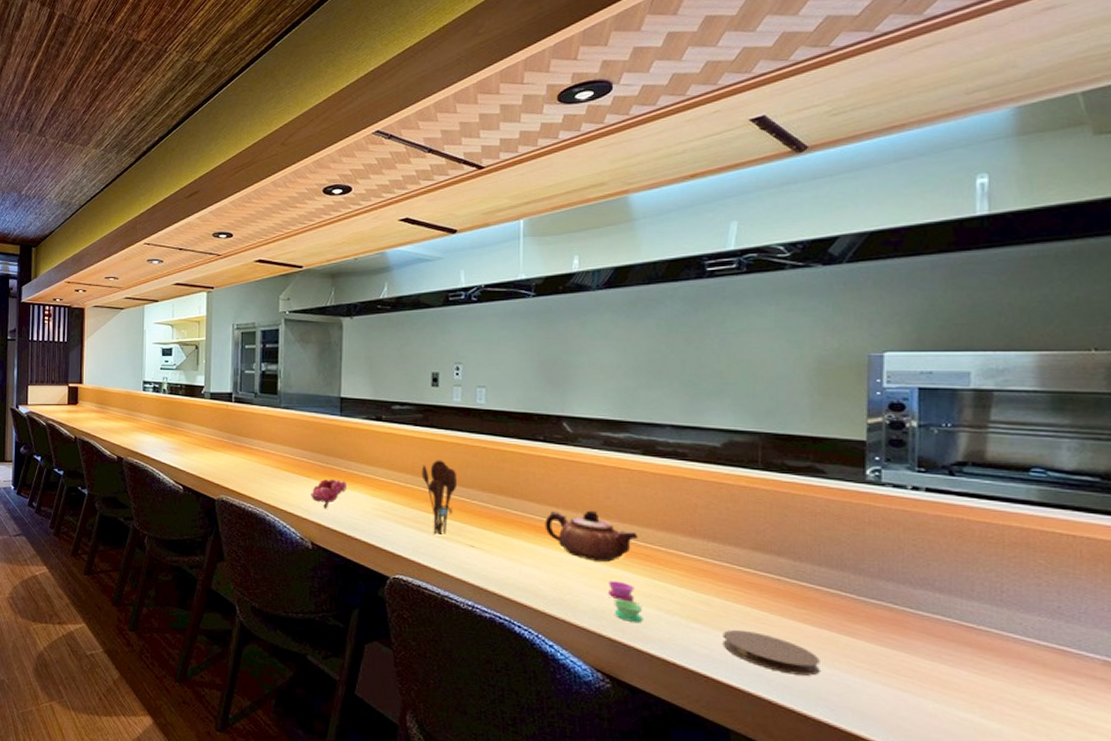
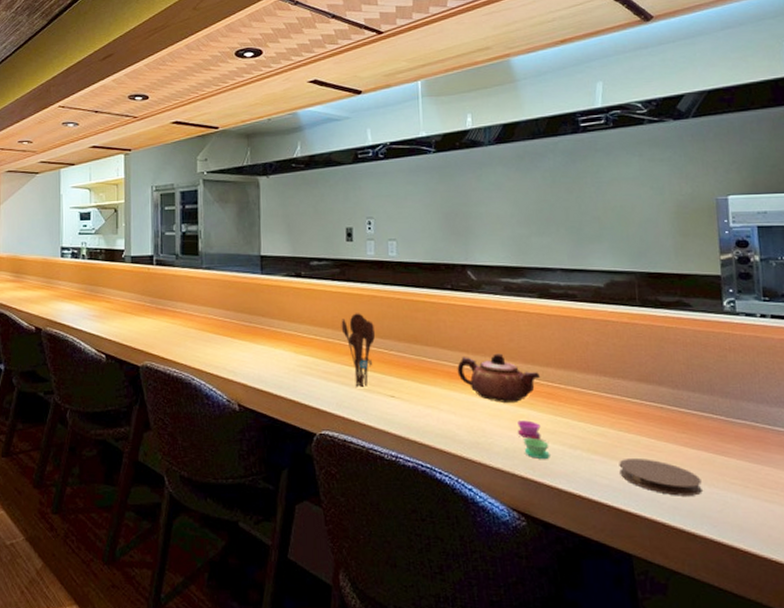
flower: present [311,478,348,509] -> none [235,337,271,369]

